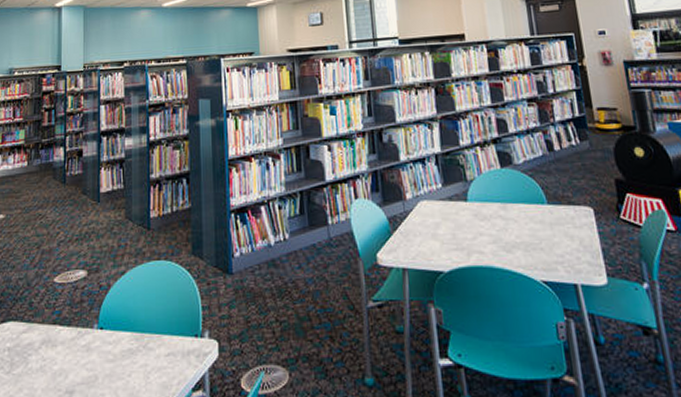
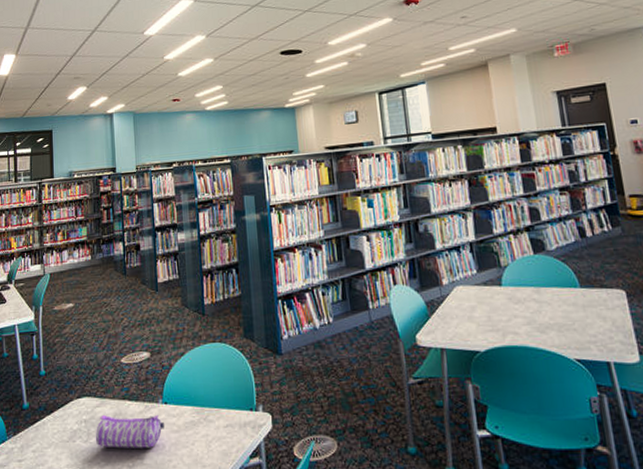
pencil case: none [19,341,98,381] -> present [95,414,164,448]

